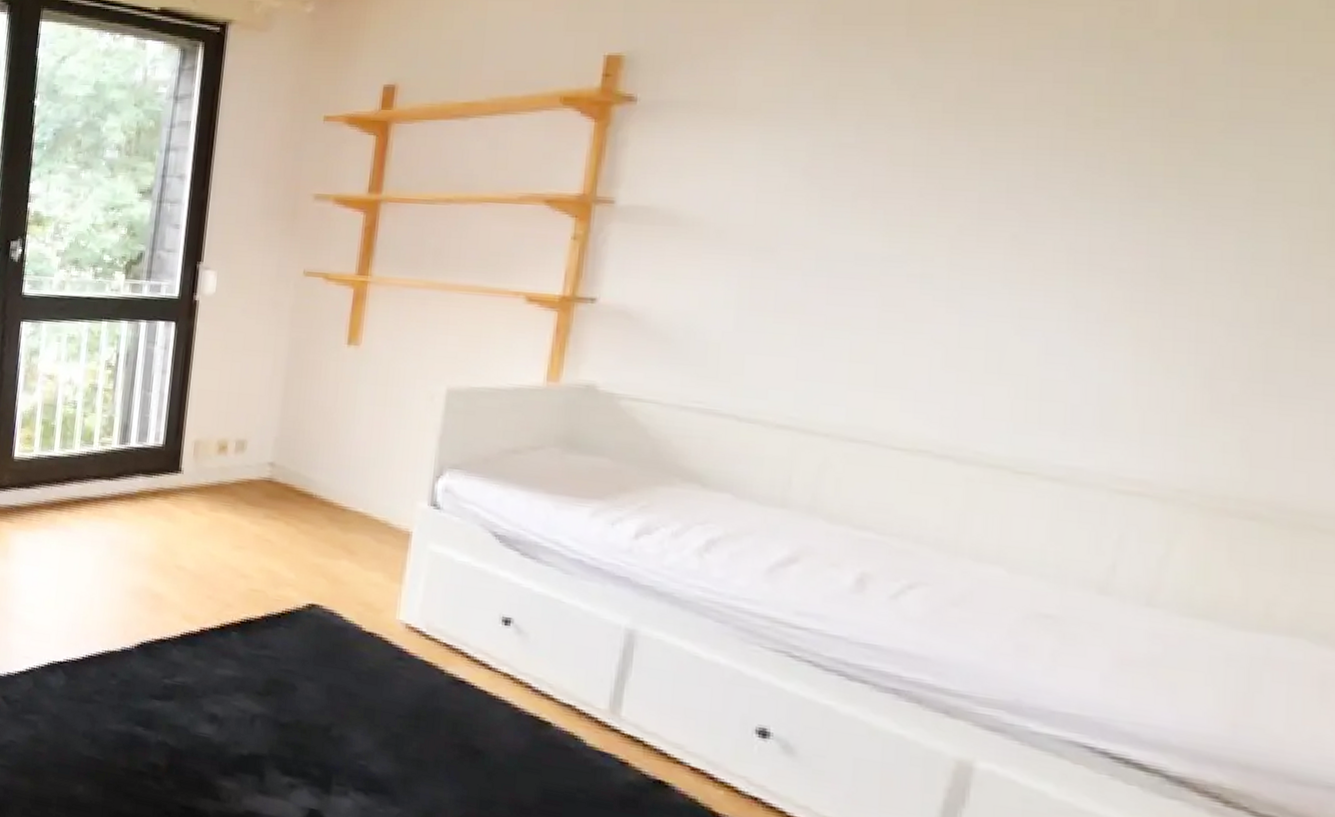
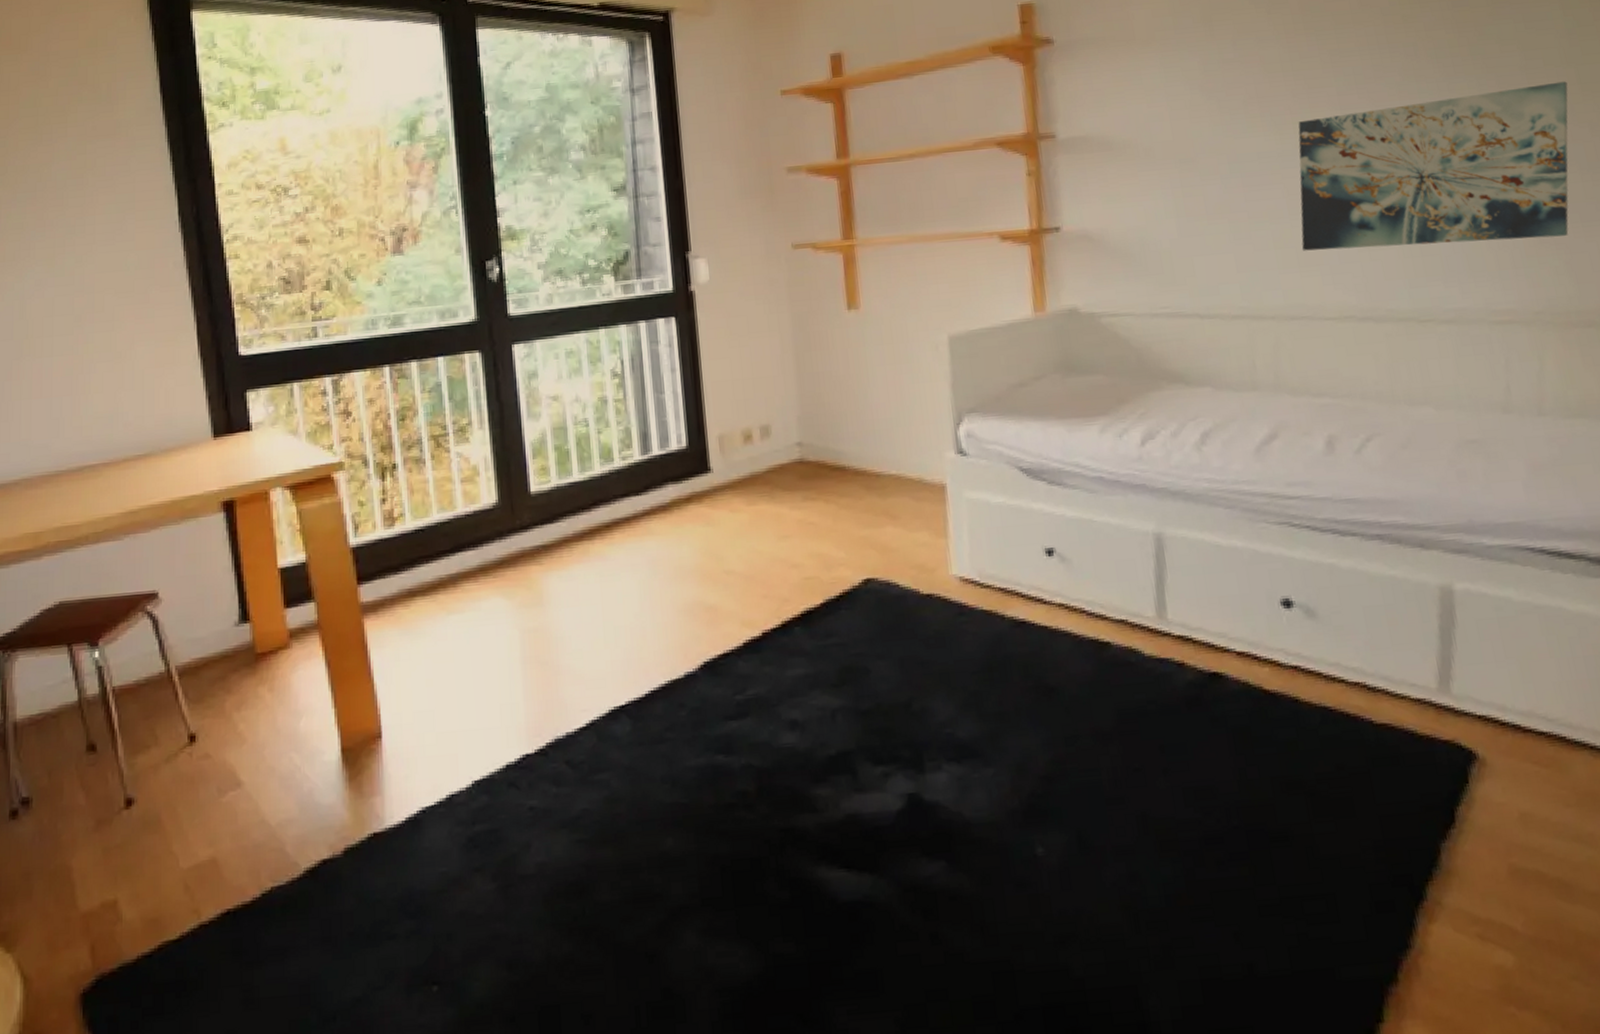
wall art: none [883,224,1311,409] -> present [1298,81,1569,251]

